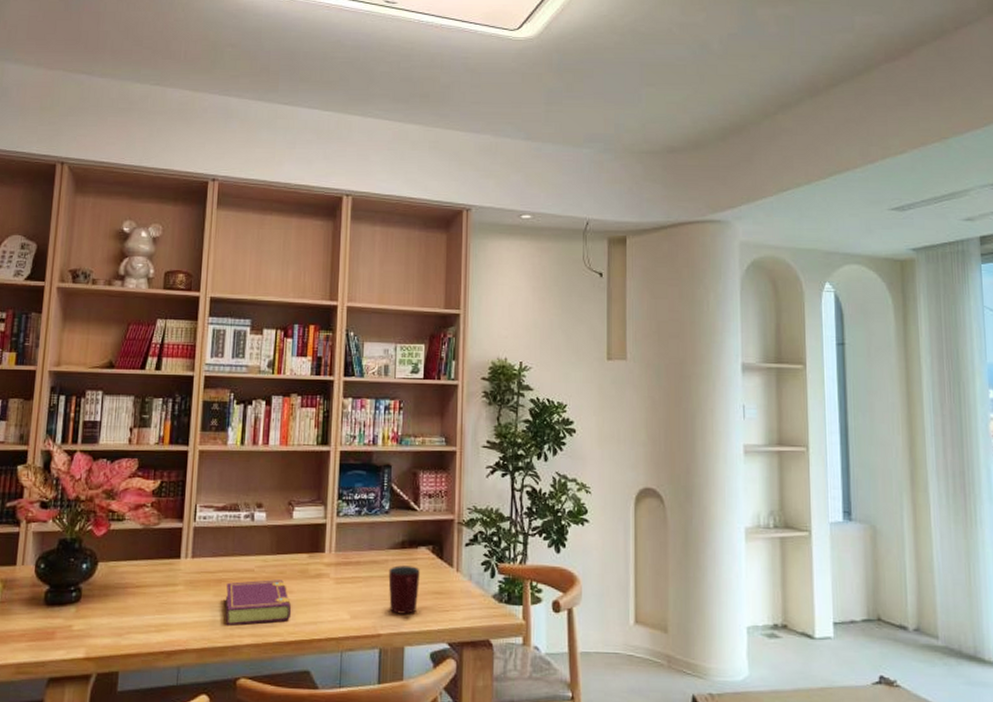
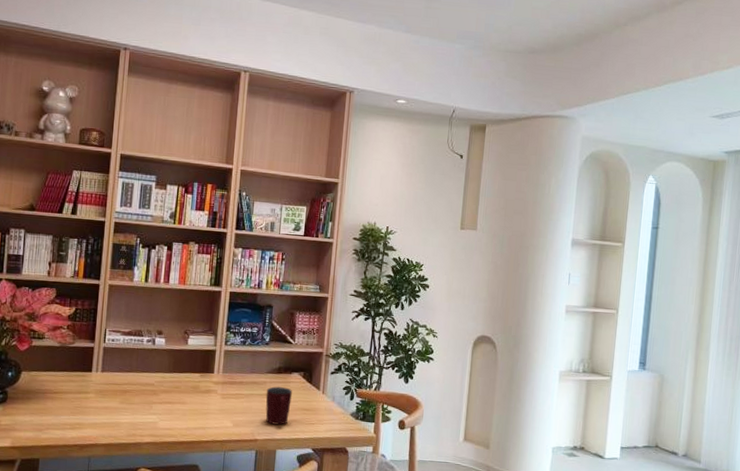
book: present [225,579,292,626] -> none [129,392,185,427]

